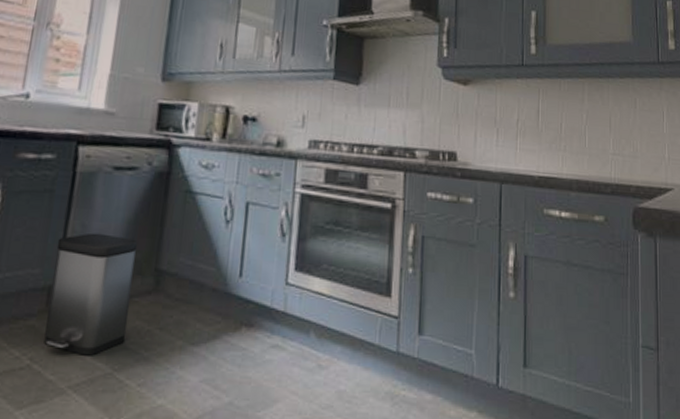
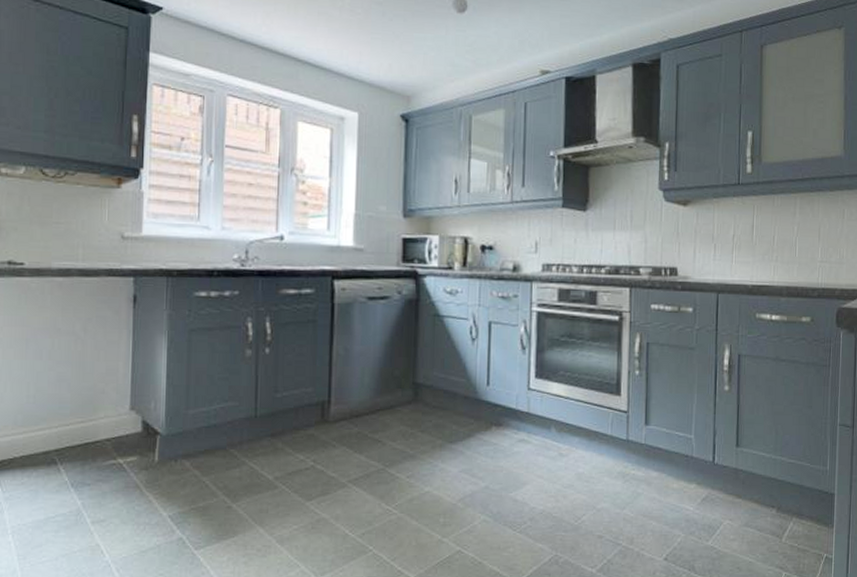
pedal bin: present [44,233,138,356] -> none [323,355,396,456]

